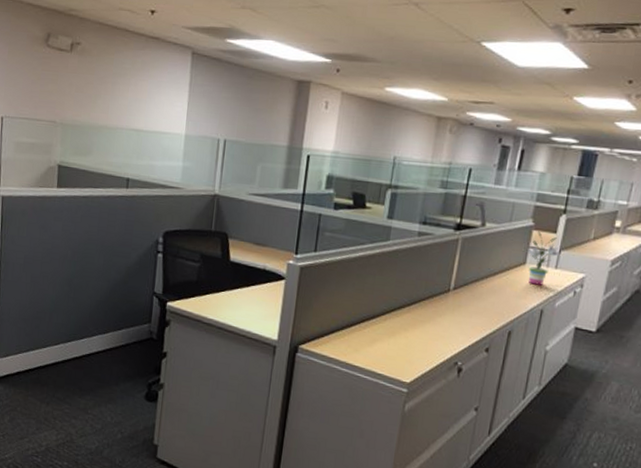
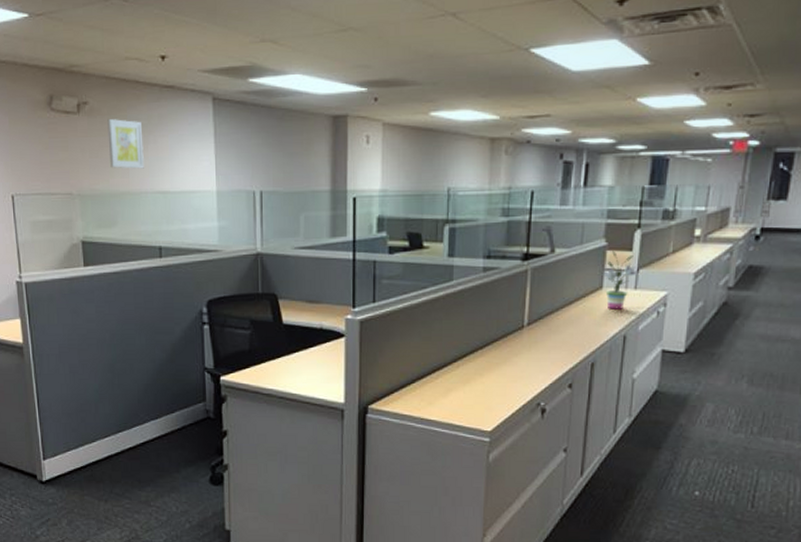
wall art: none [93,60,126,107] -> present [107,119,144,169]

